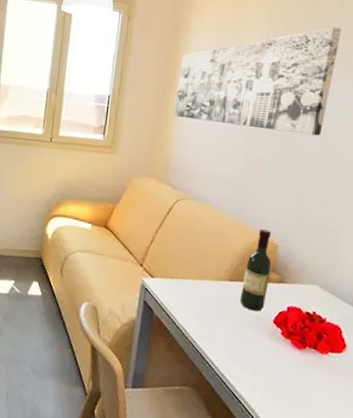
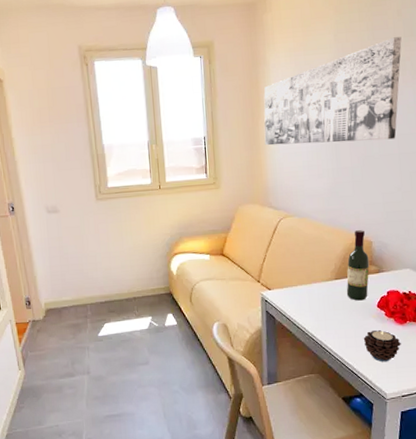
candle: none [251,349,296,391] -> present [363,330,401,362]

